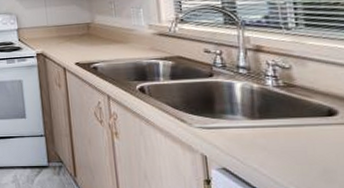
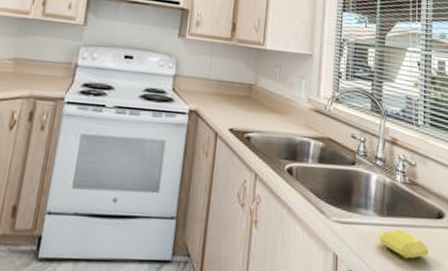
soap bar: none [251,129,319,156] -> present [378,229,428,259]

